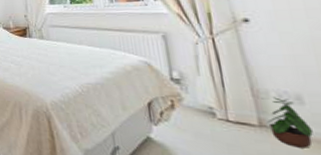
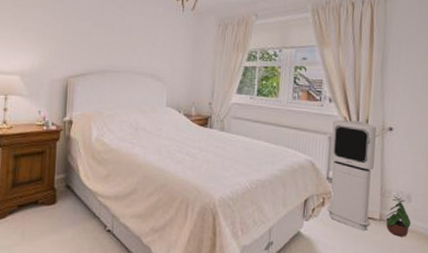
air purifier: none [163,15,247,138] -> present [327,120,377,230]

